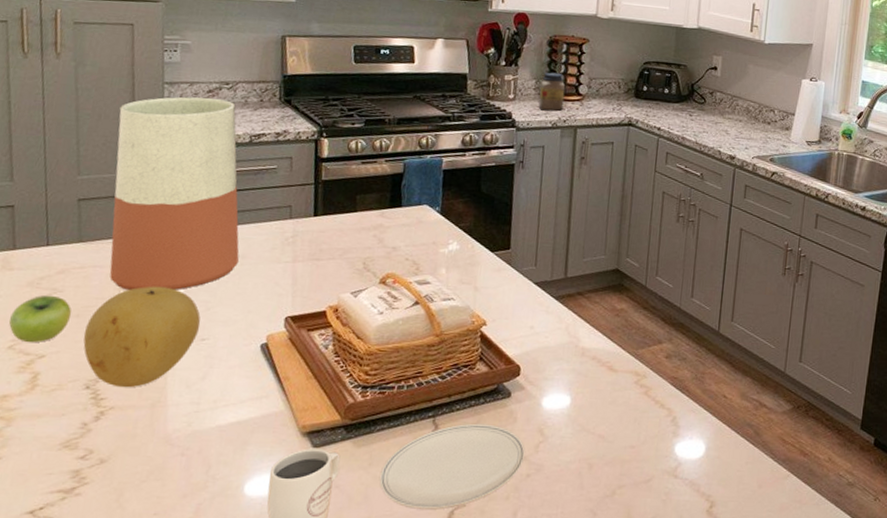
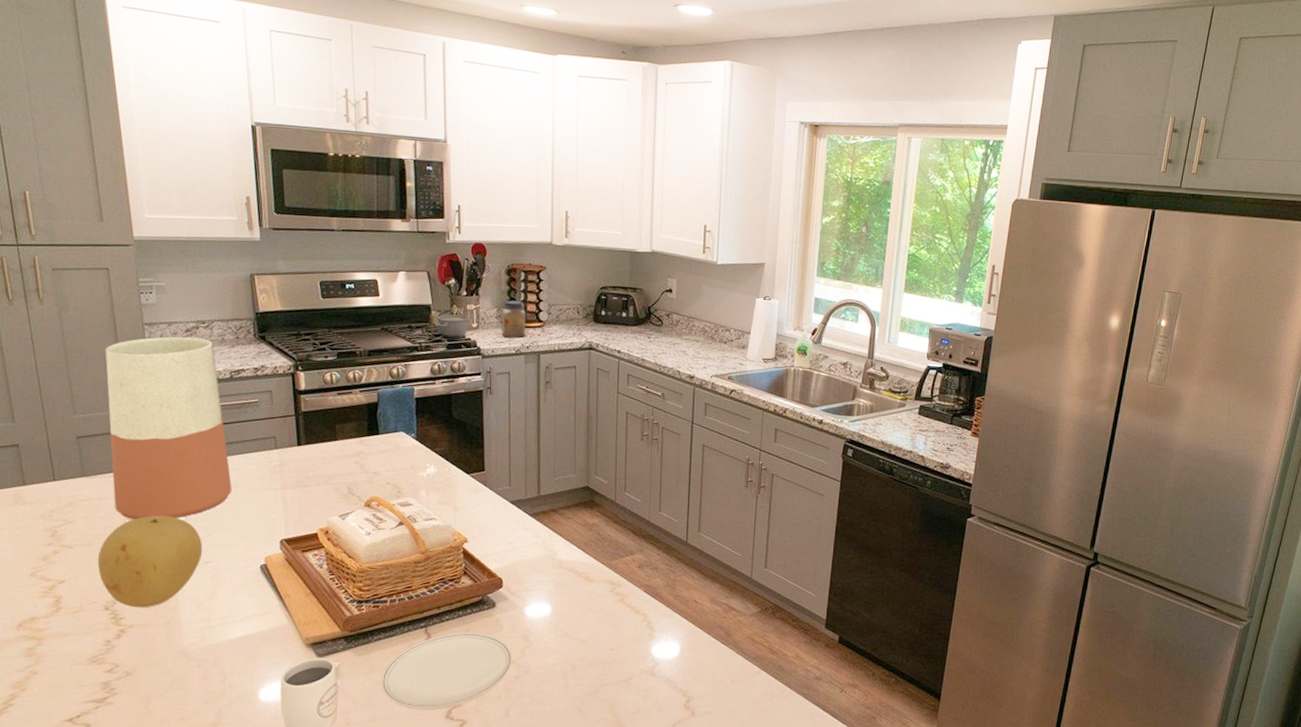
fruit: present [8,295,72,343] -> none [27,526,84,570]
cooking pot: none [465,82,508,111] -> present [430,313,471,340]

